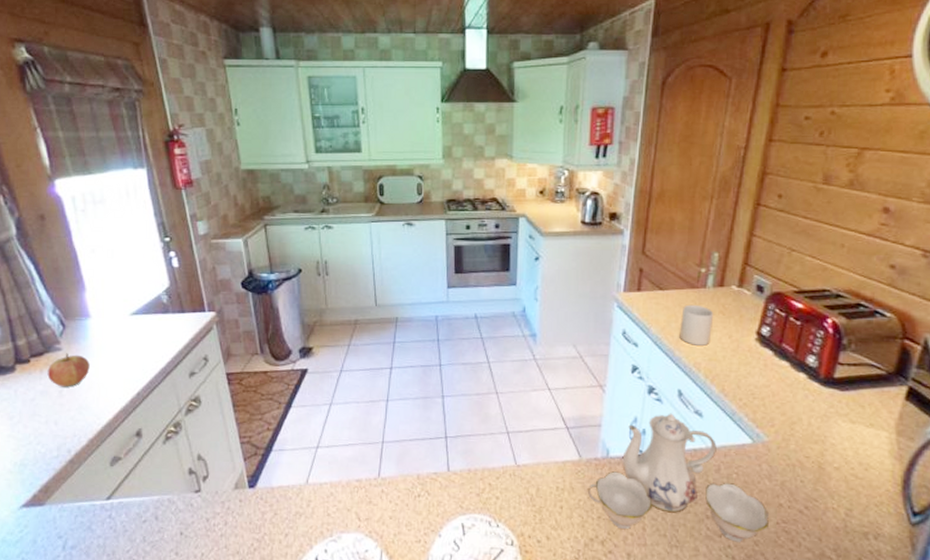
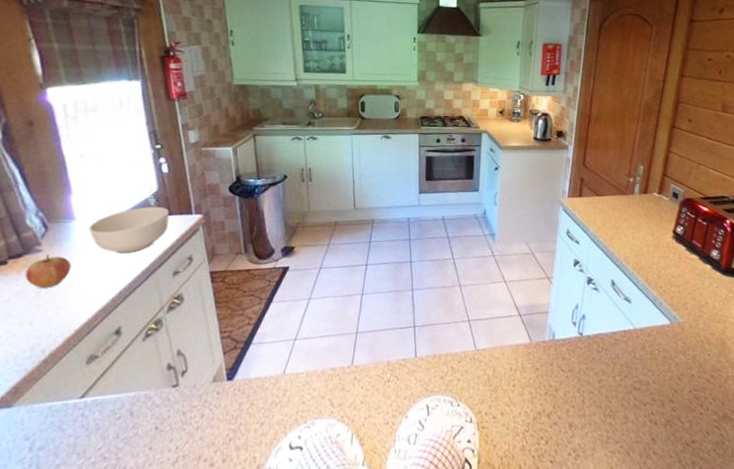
bowl: none [104,304,183,353] -> present [88,207,170,254]
tea set: present [587,413,769,542] -> none [536,300,683,409]
mug: present [679,304,714,346] -> none [612,208,640,243]

